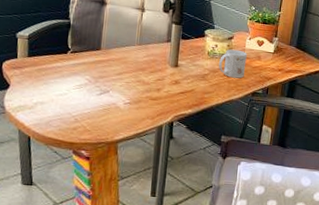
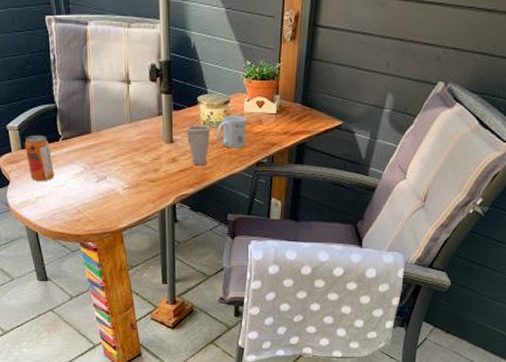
beverage can: none [31,45,58,89] -> present [24,136,54,182]
cup: none [191,54,214,91] -> present [186,125,211,166]

